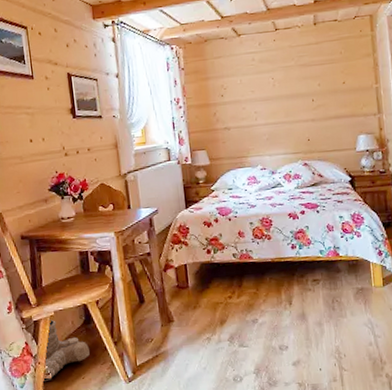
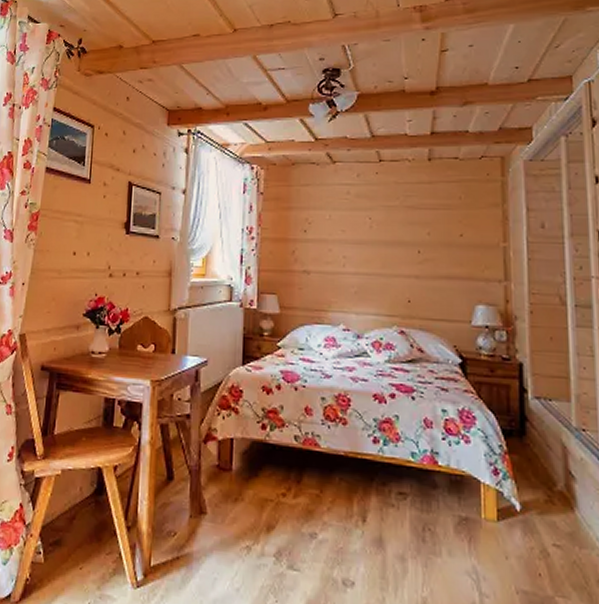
boots: present [42,319,90,383] -> none [30,479,95,564]

